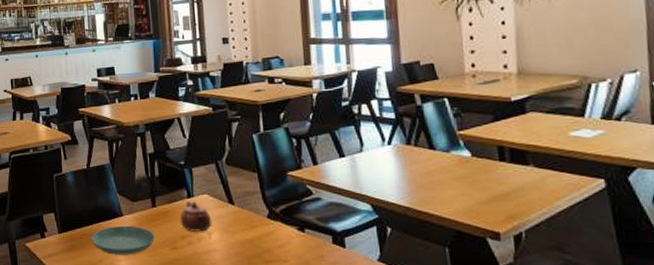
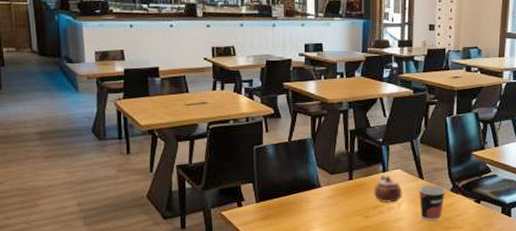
saucer: present [91,225,155,255] -> none [288,196,349,223]
cup: none [230,211,262,254] -> present [419,185,446,222]

